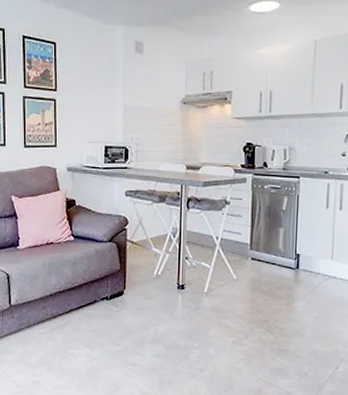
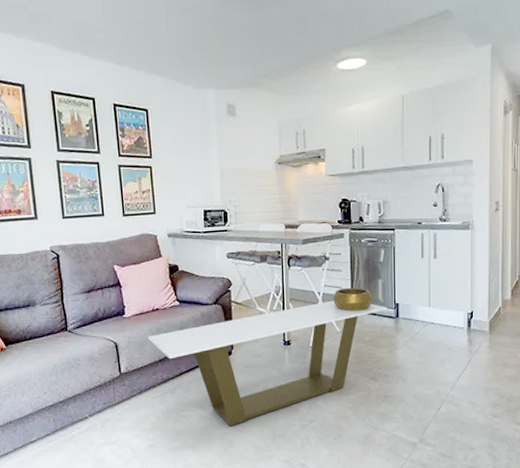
coffee table: none [41,246,287,369] -> present [148,300,387,426]
decorative bowl: none [230,234,274,259] -> present [332,287,374,312]

